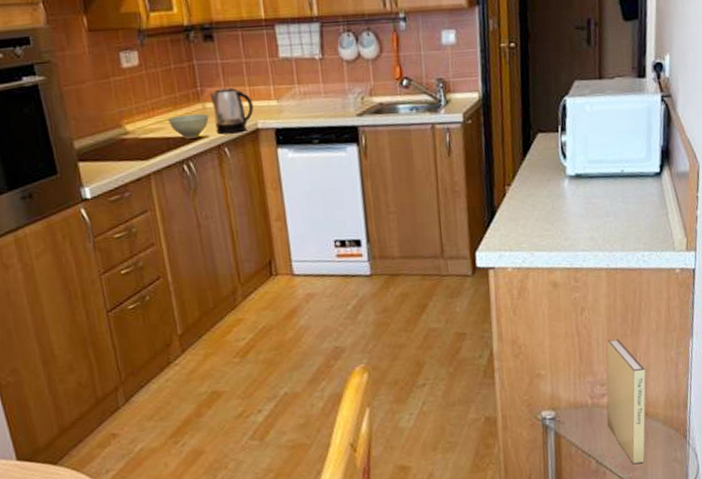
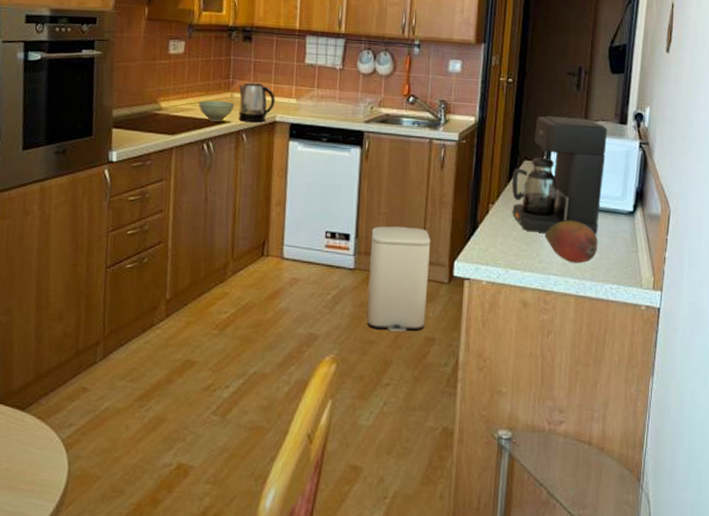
pedal bin: none [383,222,454,334] -> present [366,226,431,333]
coffee maker: none [526,77,626,210] -> present [511,116,608,235]
fruit: none [568,191,626,236] -> present [544,220,598,264]
book: present [606,338,646,464] -> none [562,365,604,501]

